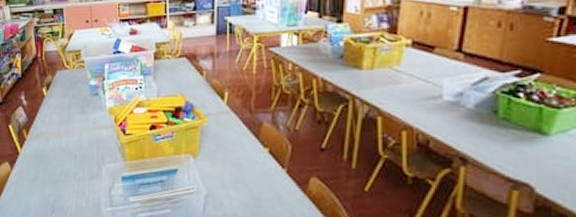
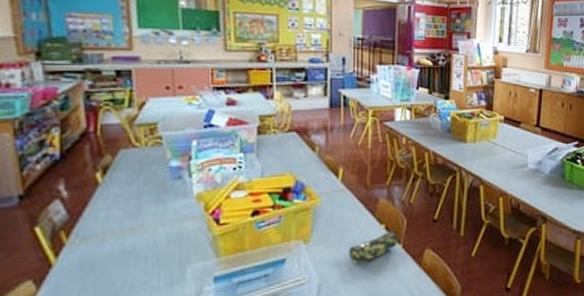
pencil case: none [233,155,282,183] -> present [349,231,398,265]

